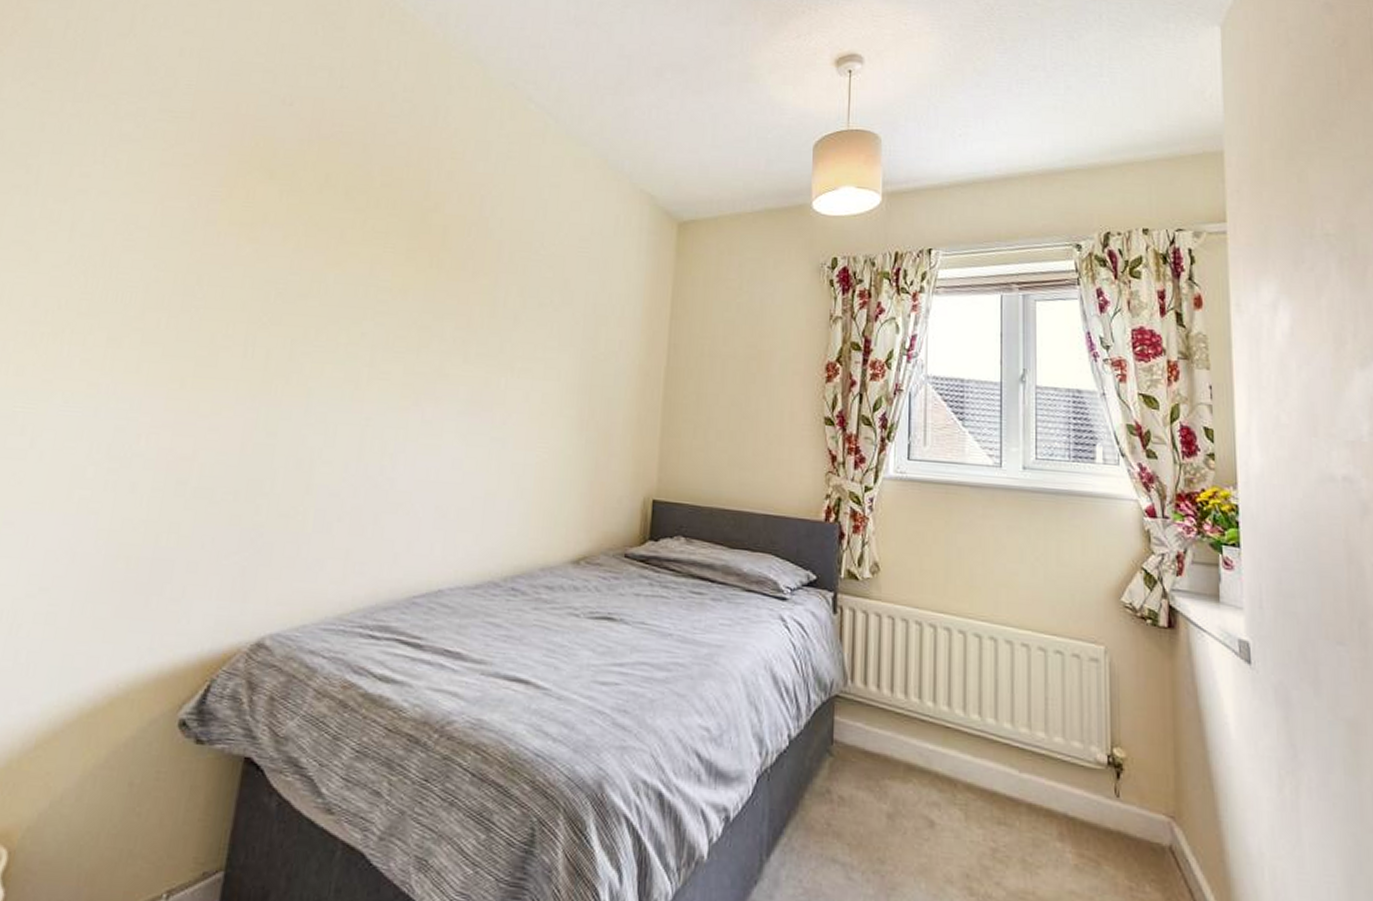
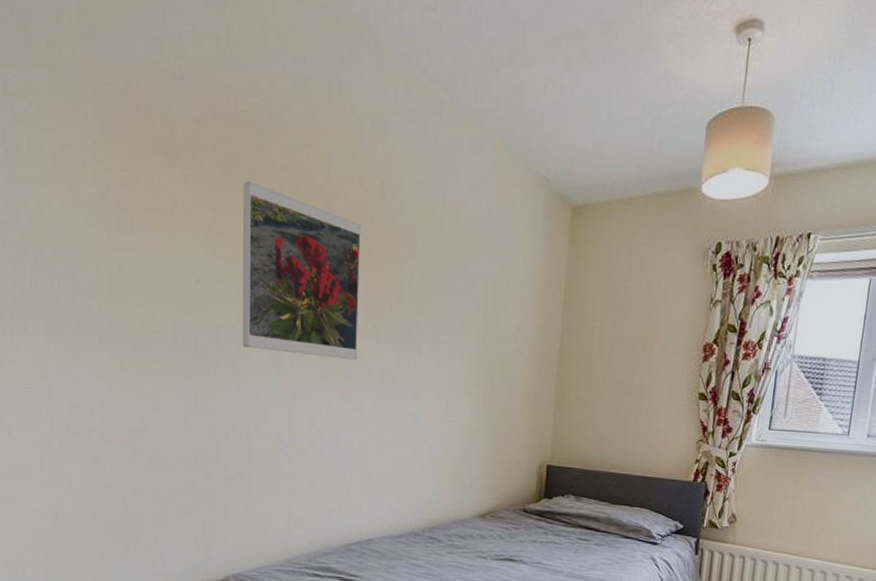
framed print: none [317,197,457,379] -> present [242,181,361,360]

